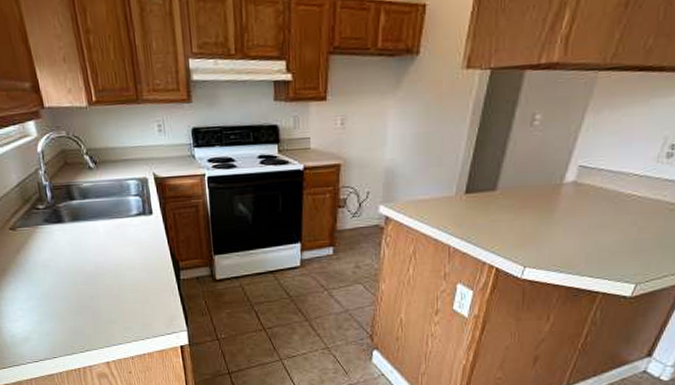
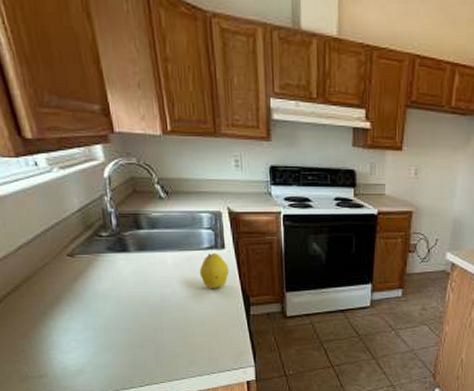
fruit: none [129,220,158,255] -> present [199,253,229,288]

